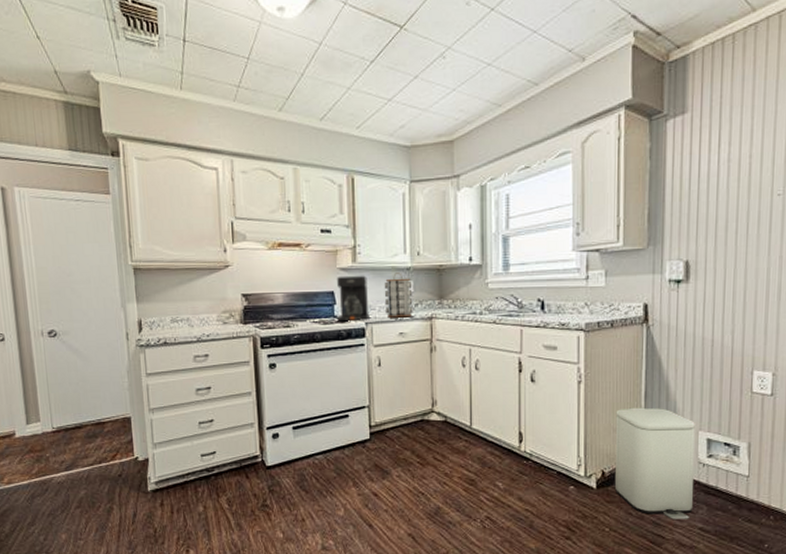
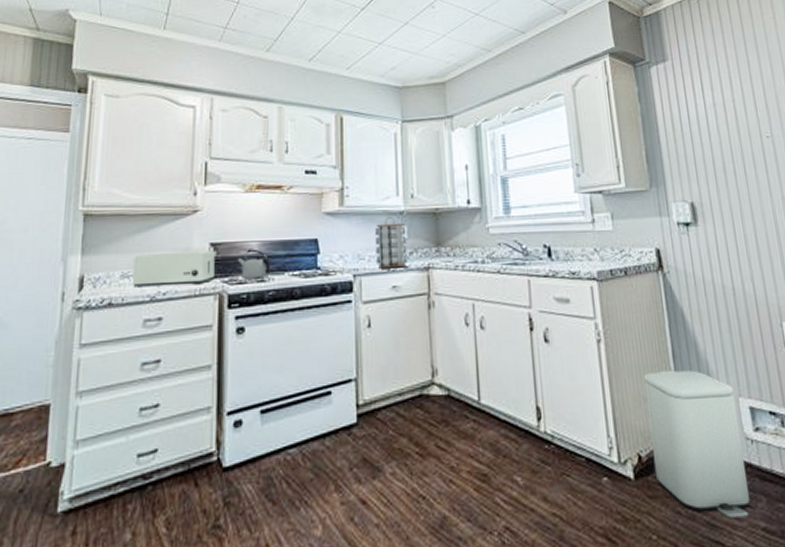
toaster: none [179,300,248,330] -> present [131,250,215,288]
kettle: none [265,299,294,325] -> present [237,249,270,279]
coffee maker: present [337,275,370,322] -> none [321,220,358,275]

